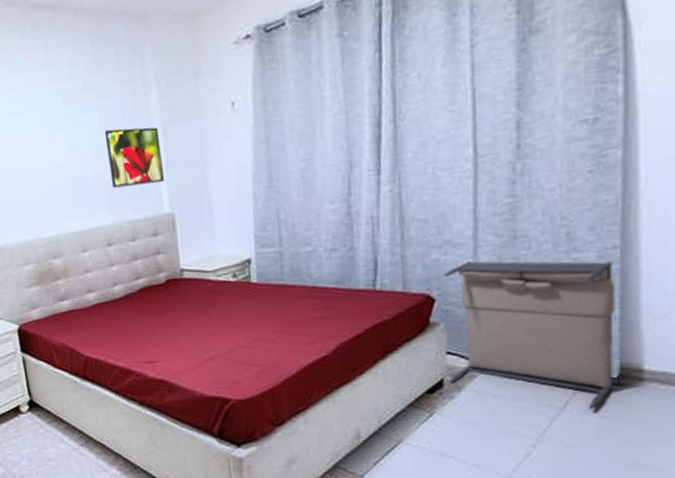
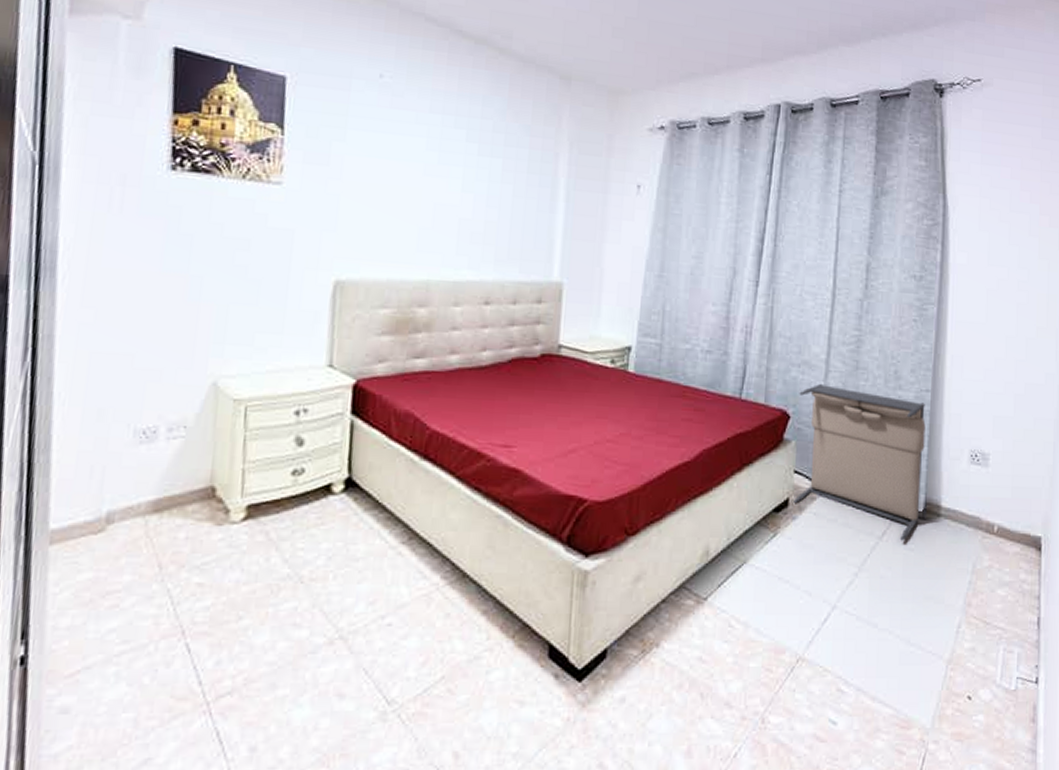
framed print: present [104,127,164,188] -> none [502,179,563,247]

